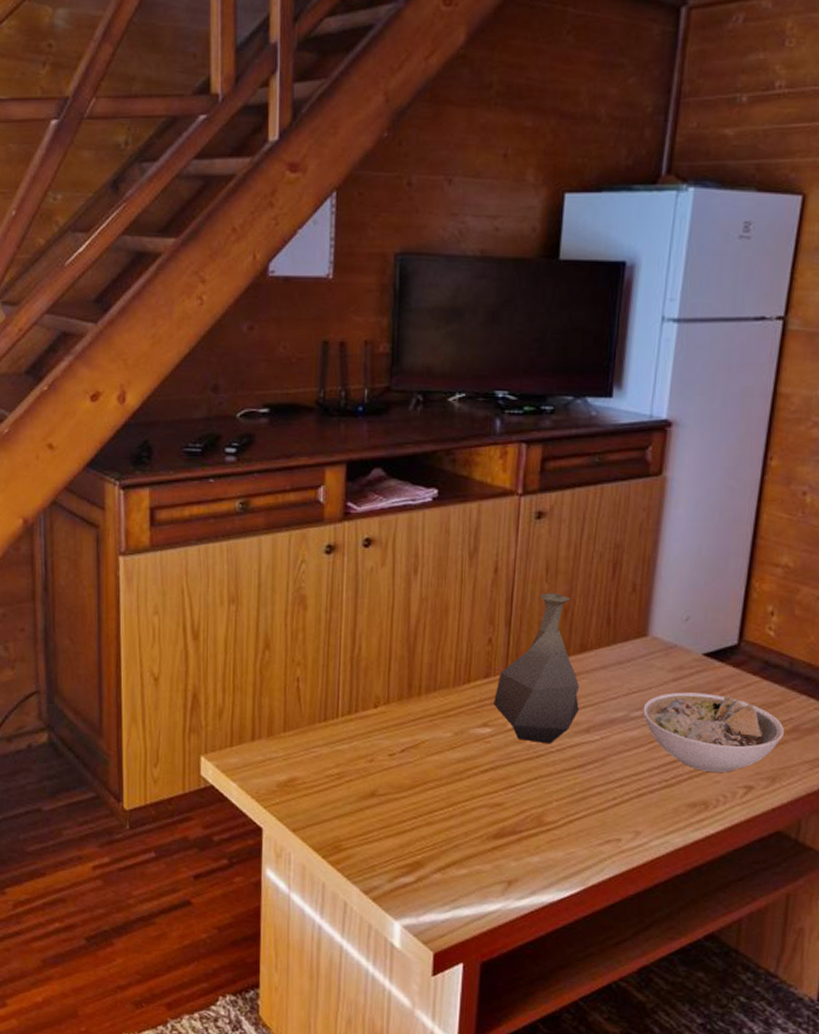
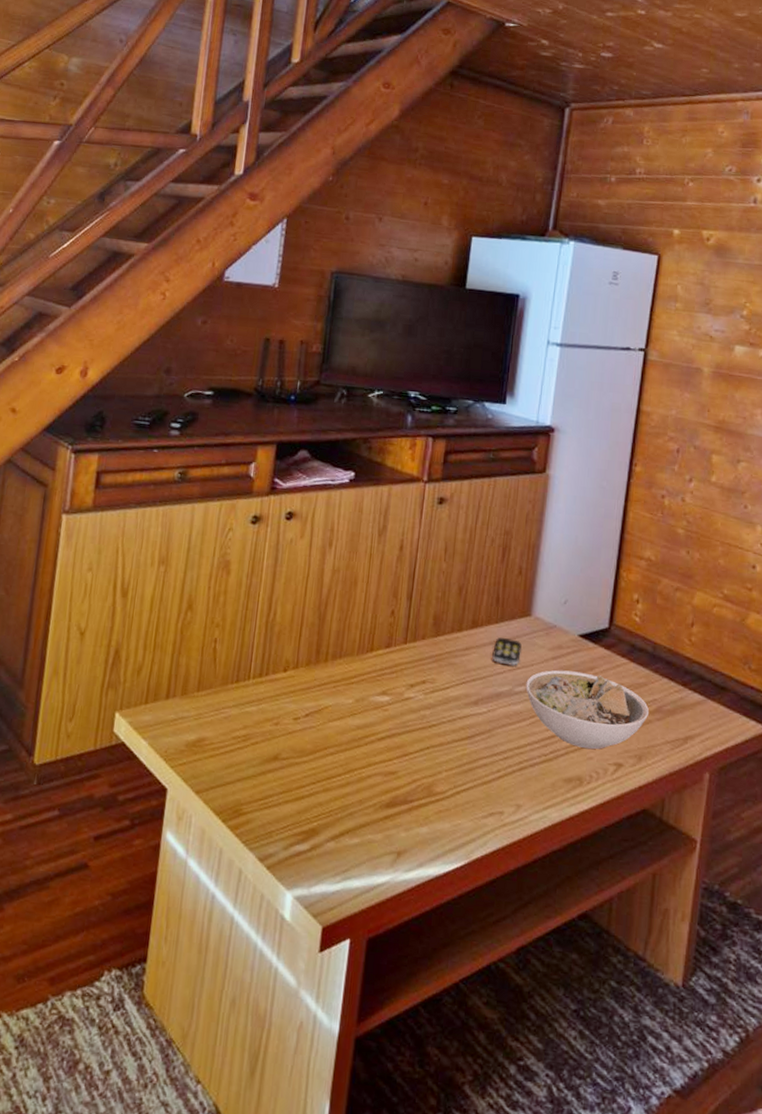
vase: present [494,593,579,743] -> none [393,571,470,714]
remote control: none [603,660,638,691] -> present [491,637,523,666]

